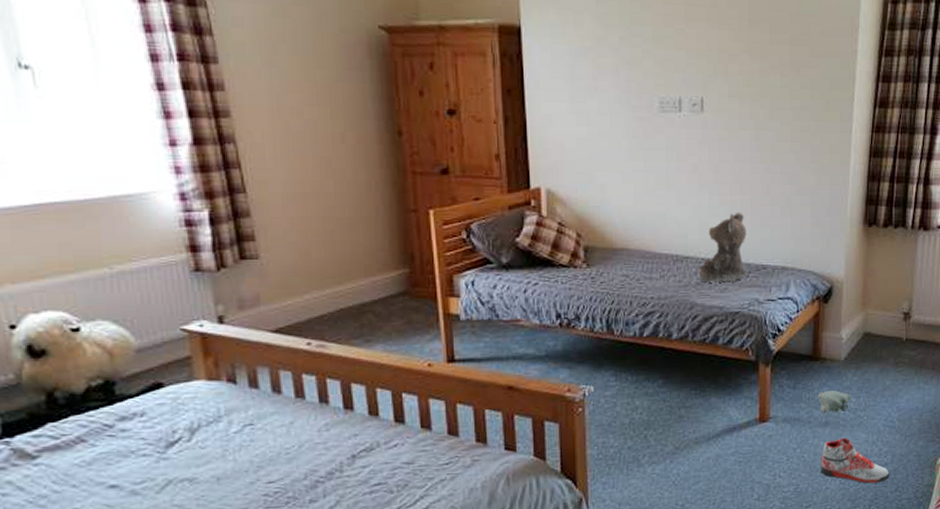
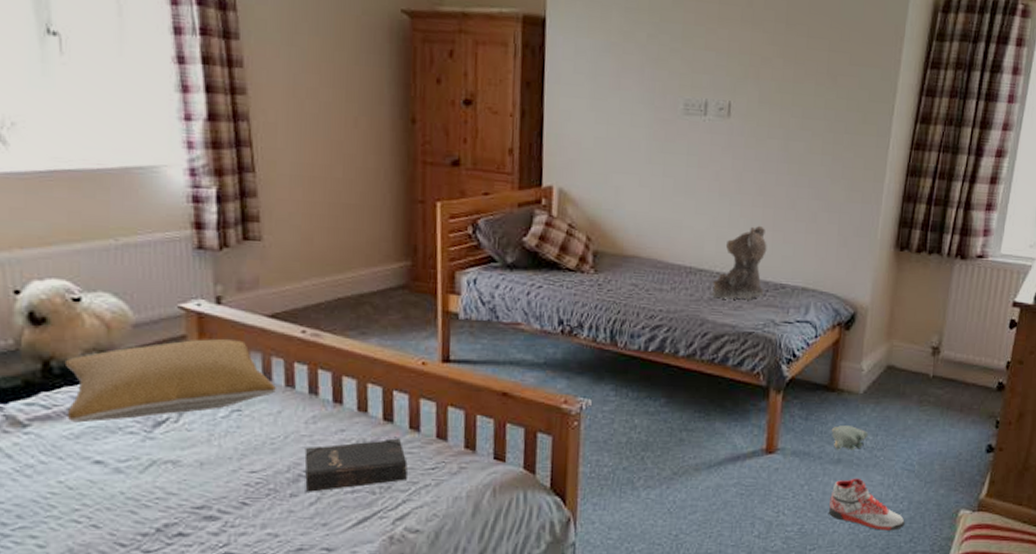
pillow: none [69,357,288,450] -> present [64,339,277,423]
hardback book: none [320,438,423,497] -> present [304,438,408,492]

